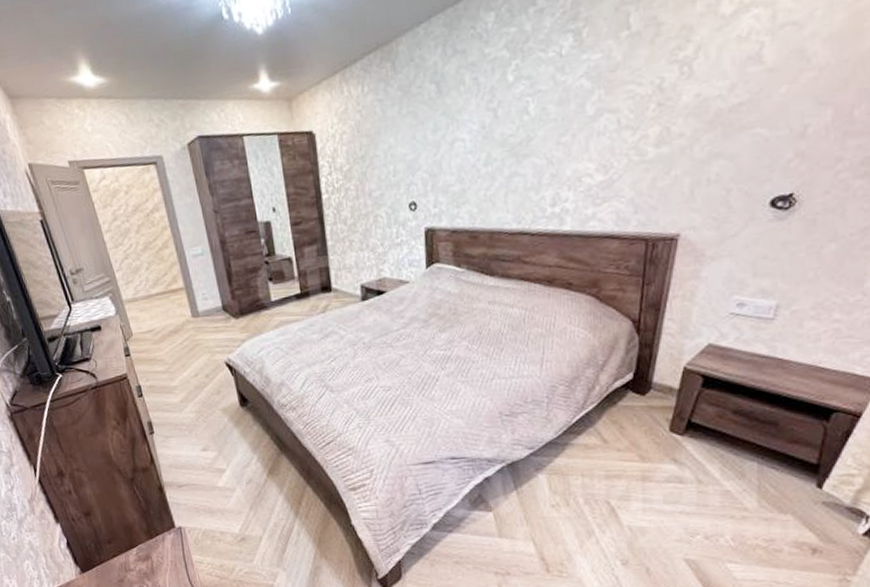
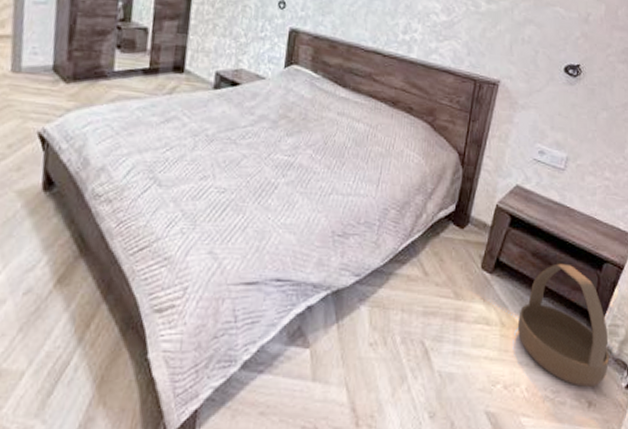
basket: none [717,418,842,535] -> present [517,263,610,387]

